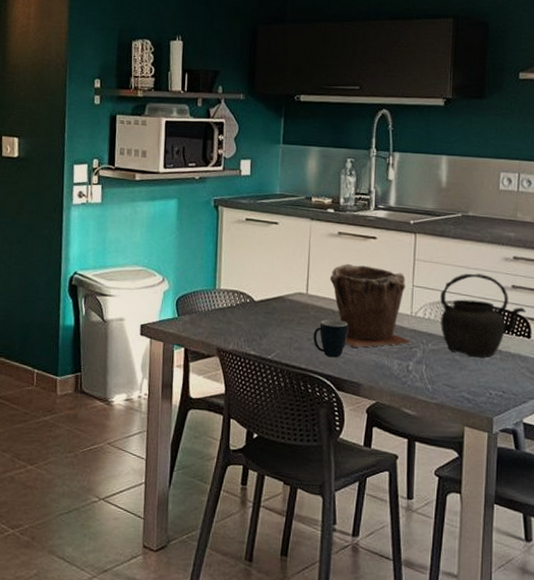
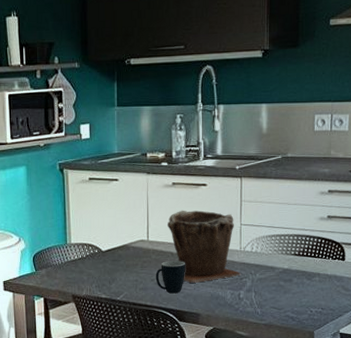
kettle: present [440,273,527,358] -> none [265,208,341,282]

